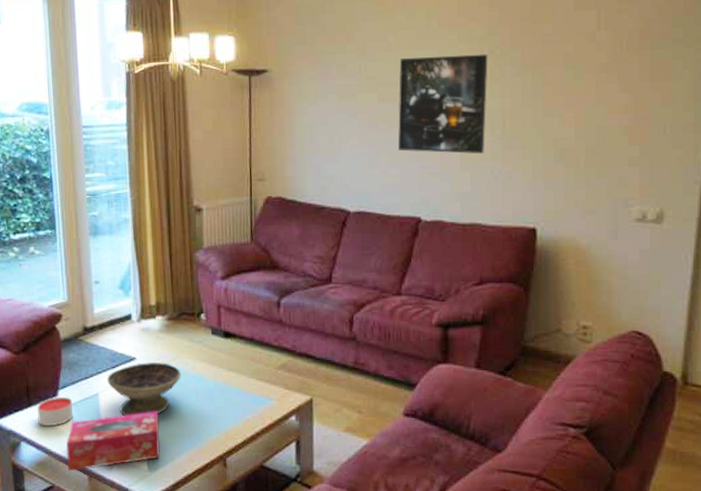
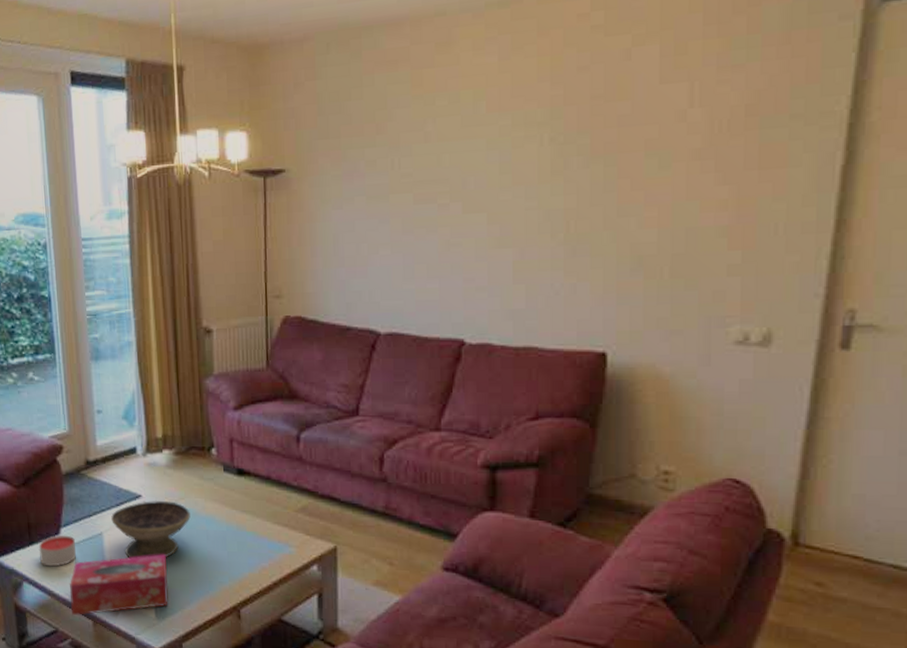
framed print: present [397,54,488,154] -> none [437,142,549,264]

